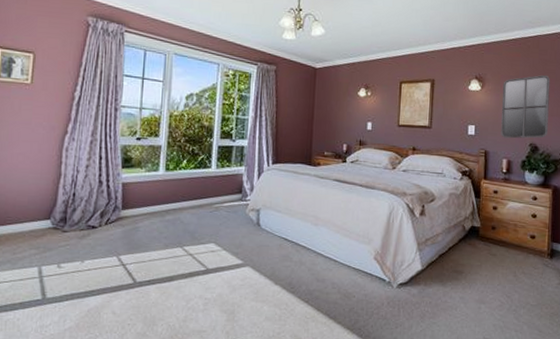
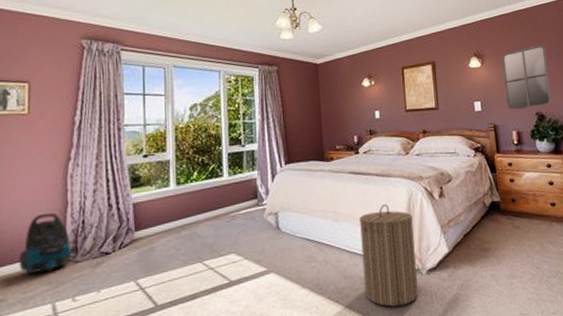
vacuum cleaner: none [11,181,61,237] -> present [18,212,72,275]
laundry hamper: none [334,215,391,314] -> present [360,204,419,307]

